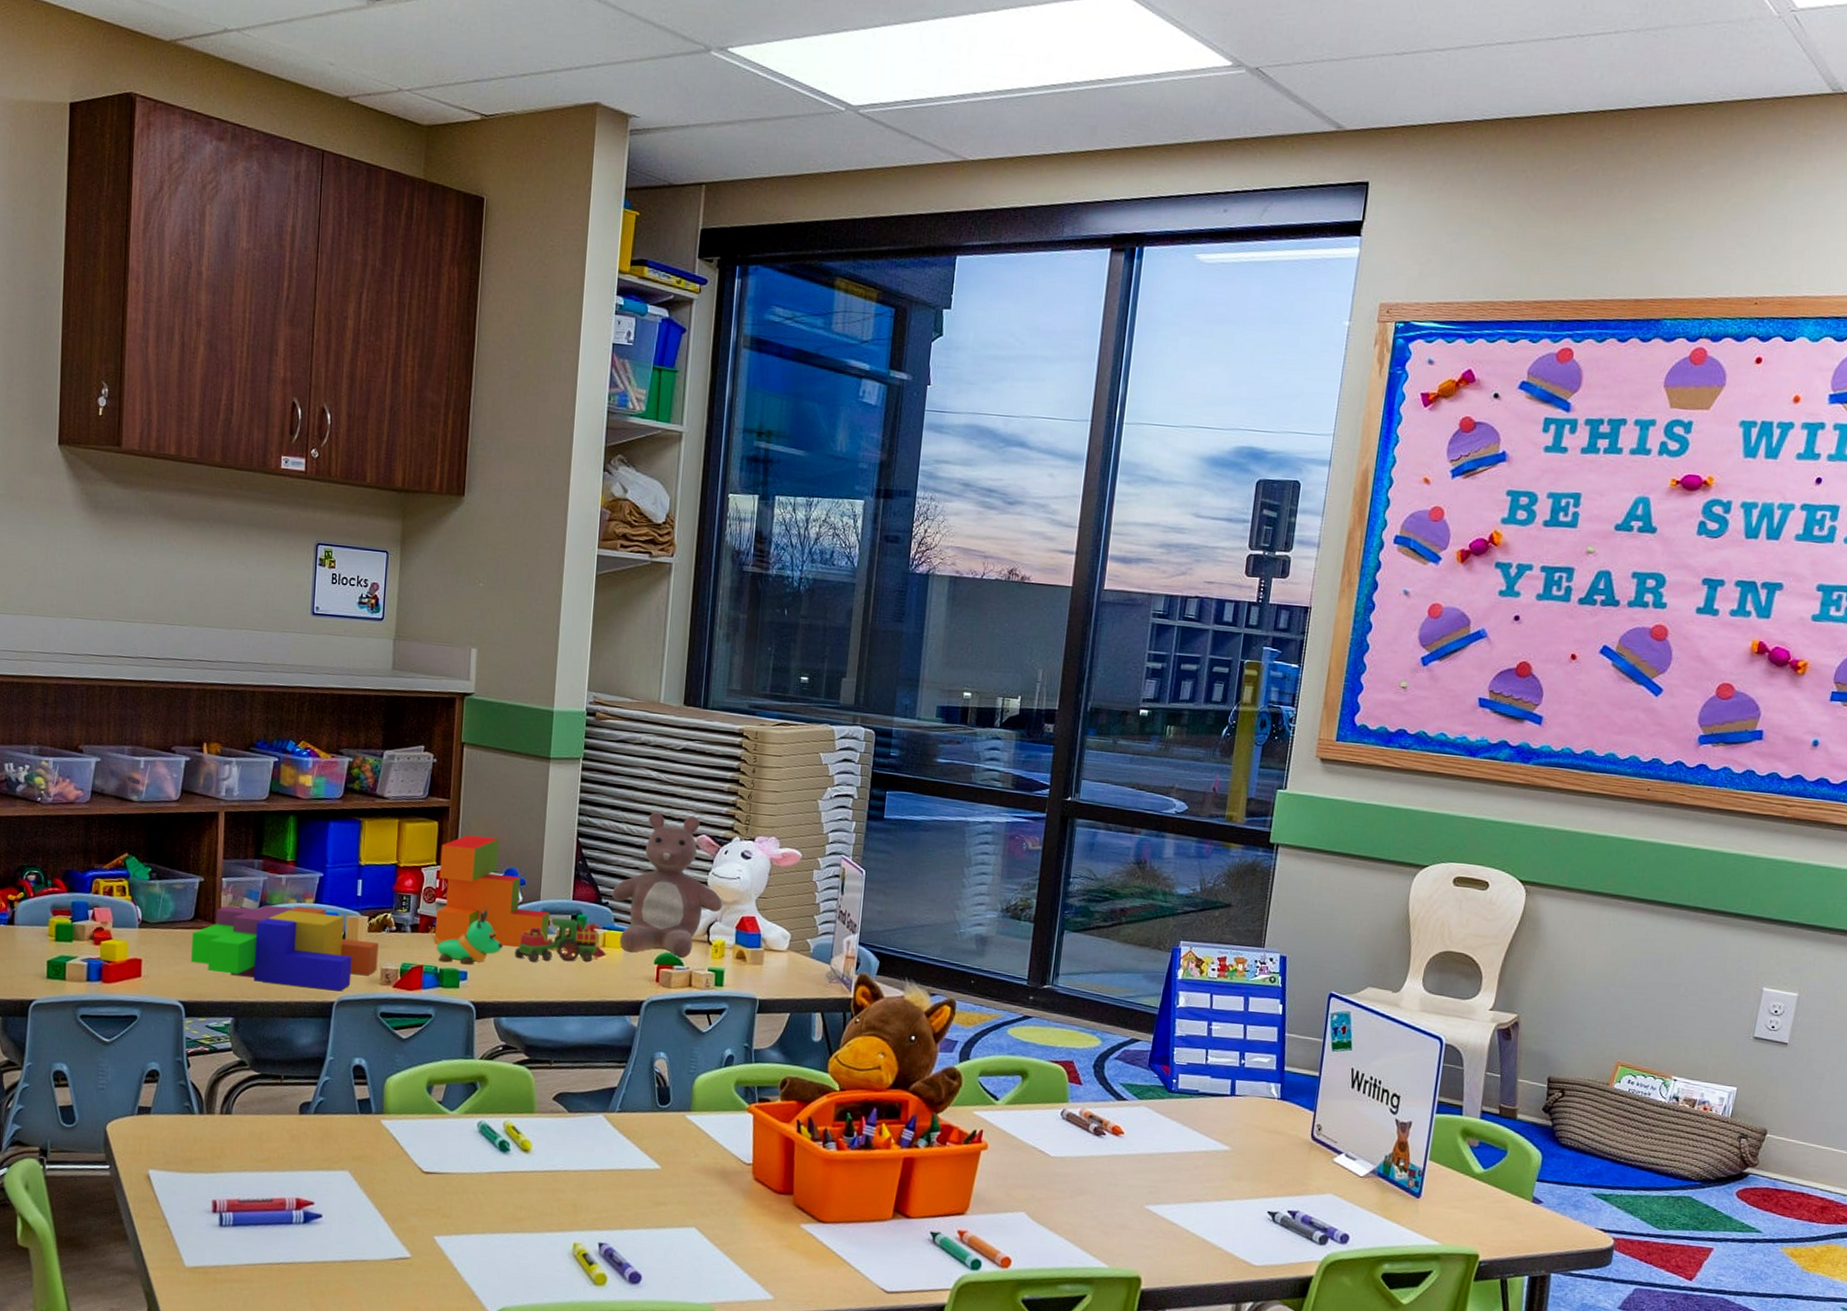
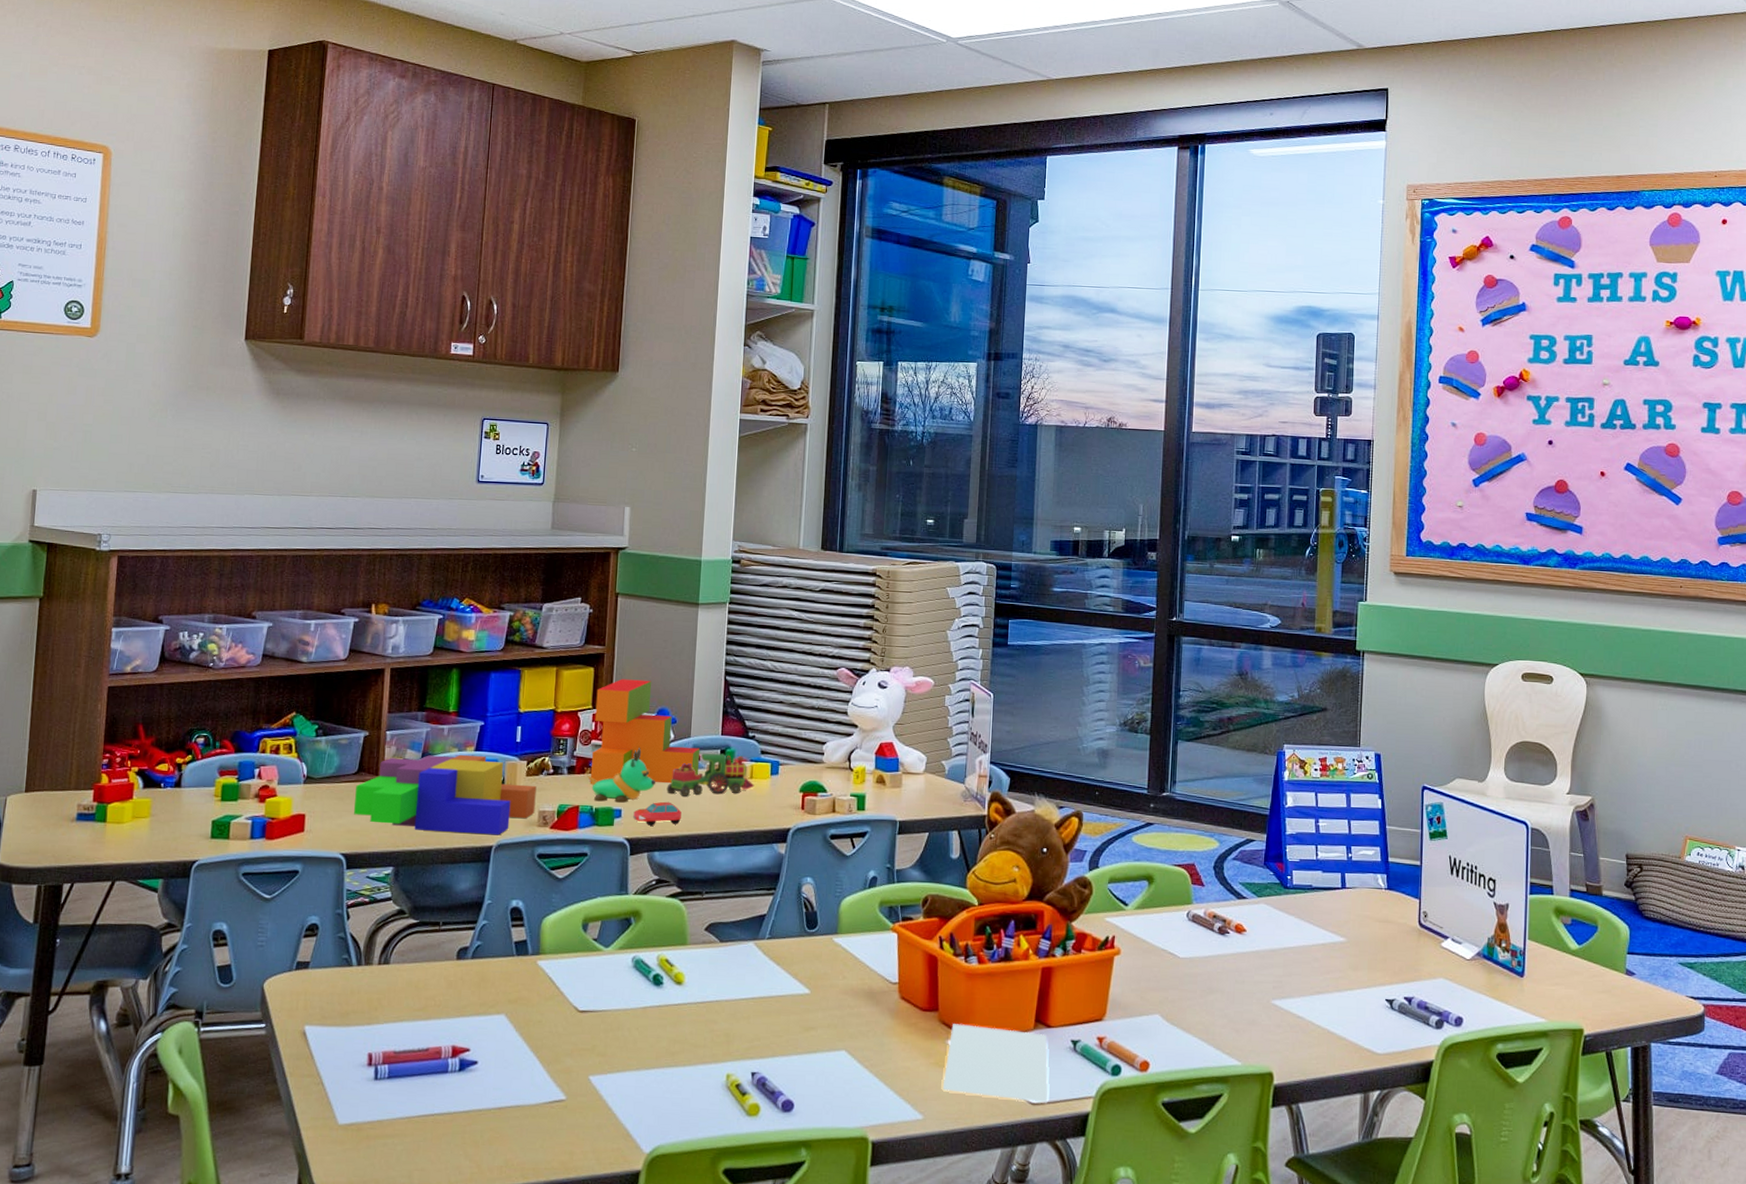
toy car: none [479,966,530,990] -> present [633,801,681,826]
stuffed animal: present [611,812,723,959] -> none [758,649,862,786]
paper: none [794,1208,905,1292] -> present [942,1024,1048,1103]

